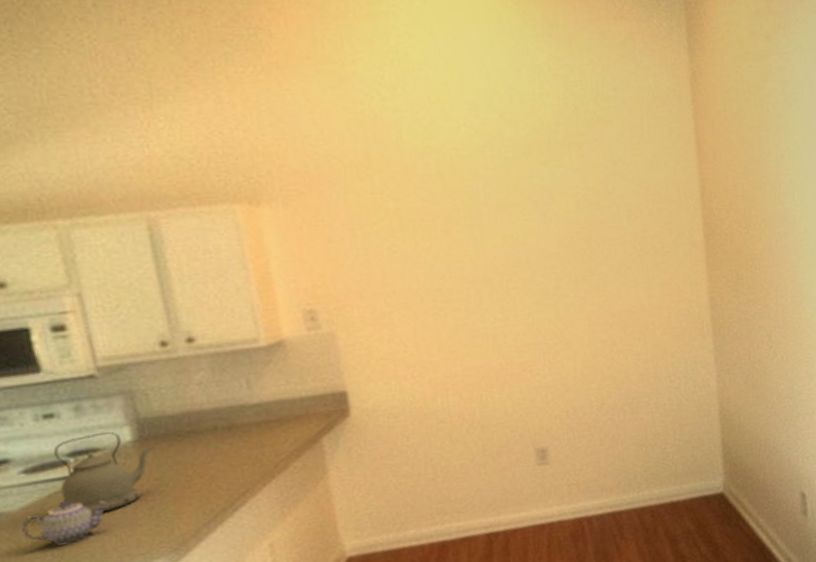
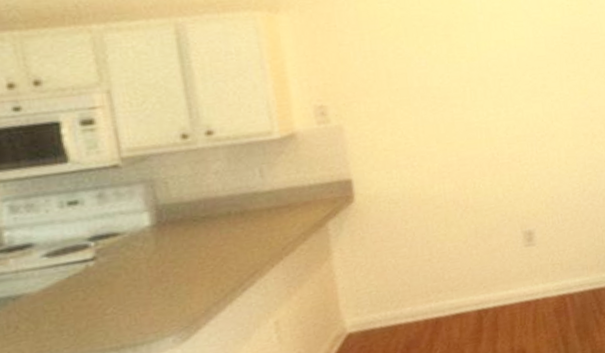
teapot: present [22,500,109,545] -> none [41,282,125,325]
kettle: present [53,431,154,513] -> none [75,217,171,294]

